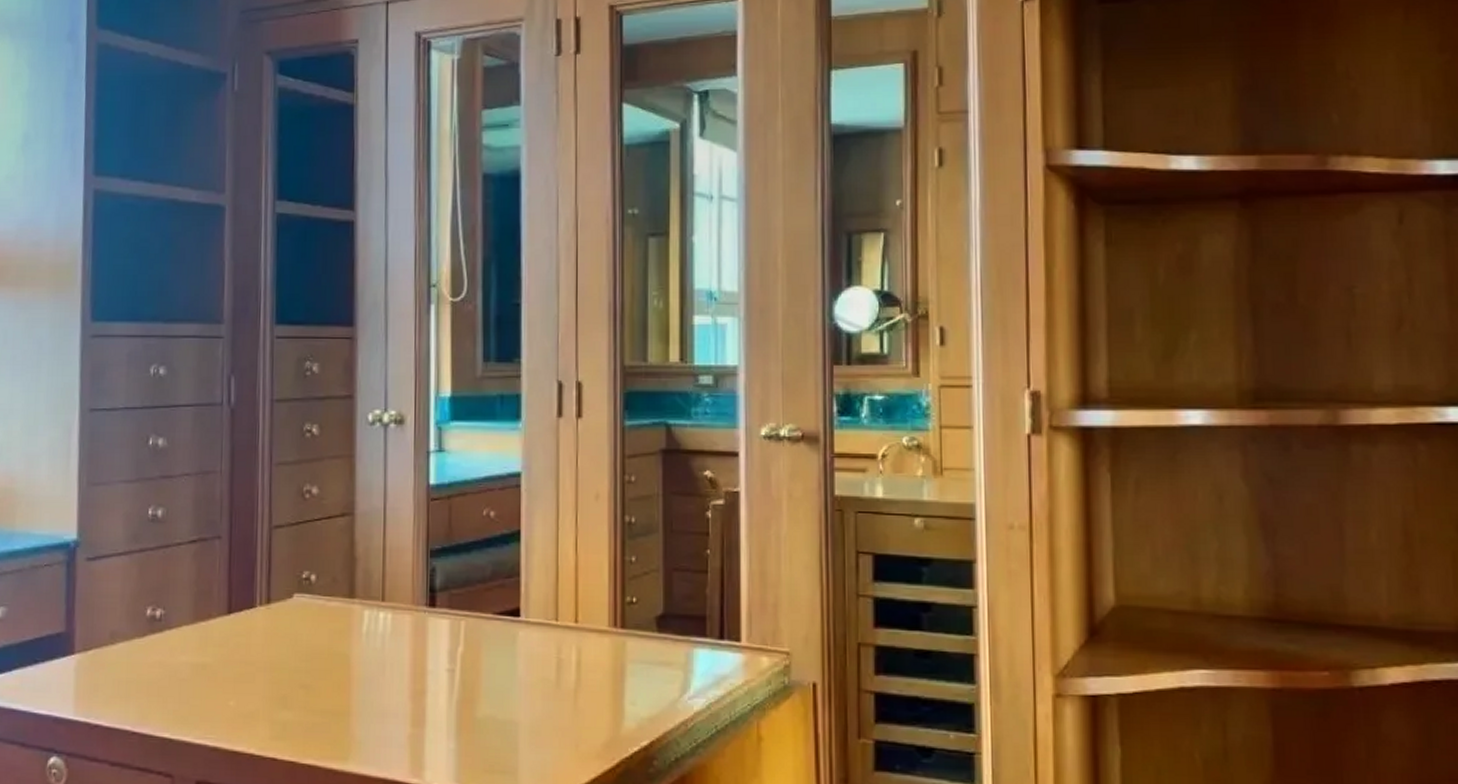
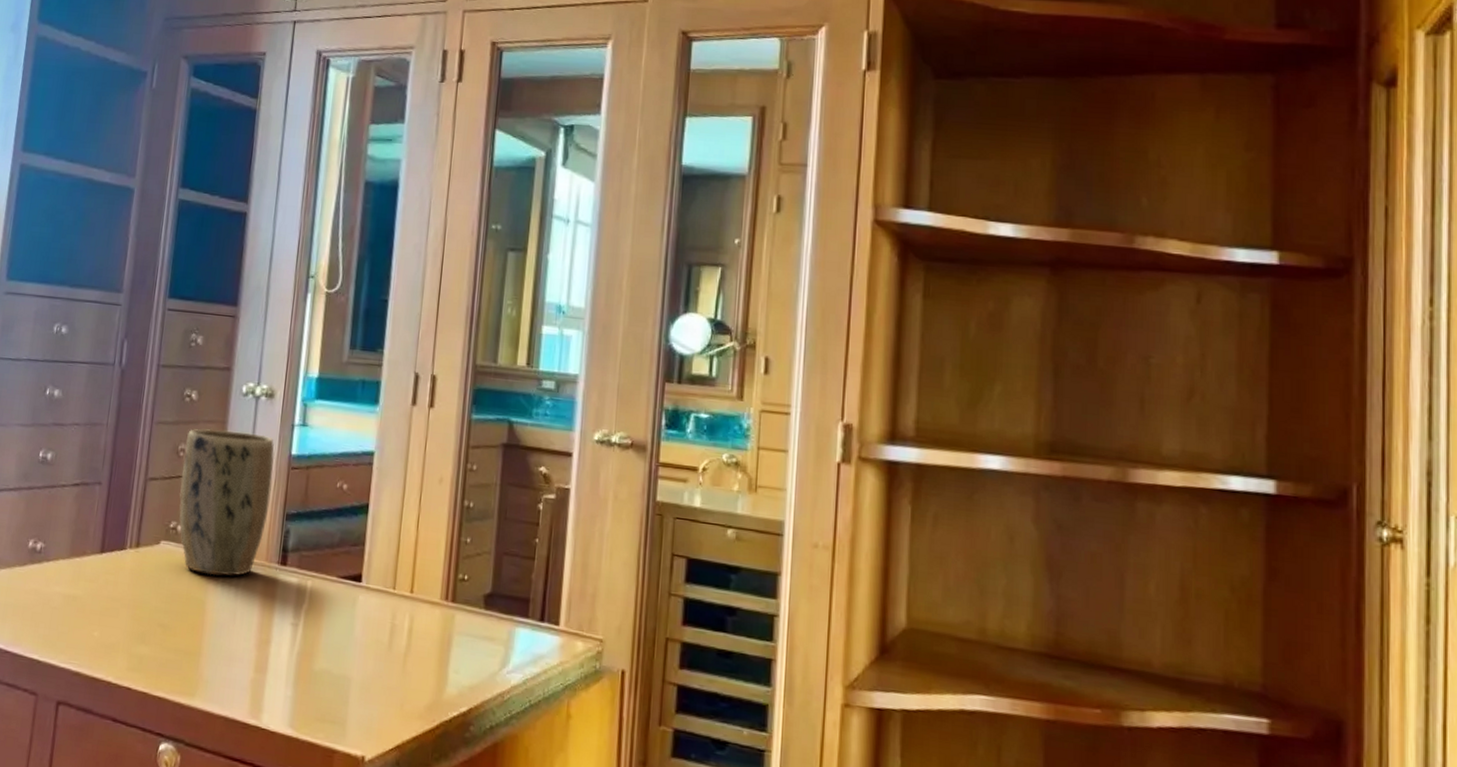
plant pot: none [309,464,412,626] -> present [179,428,275,576]

